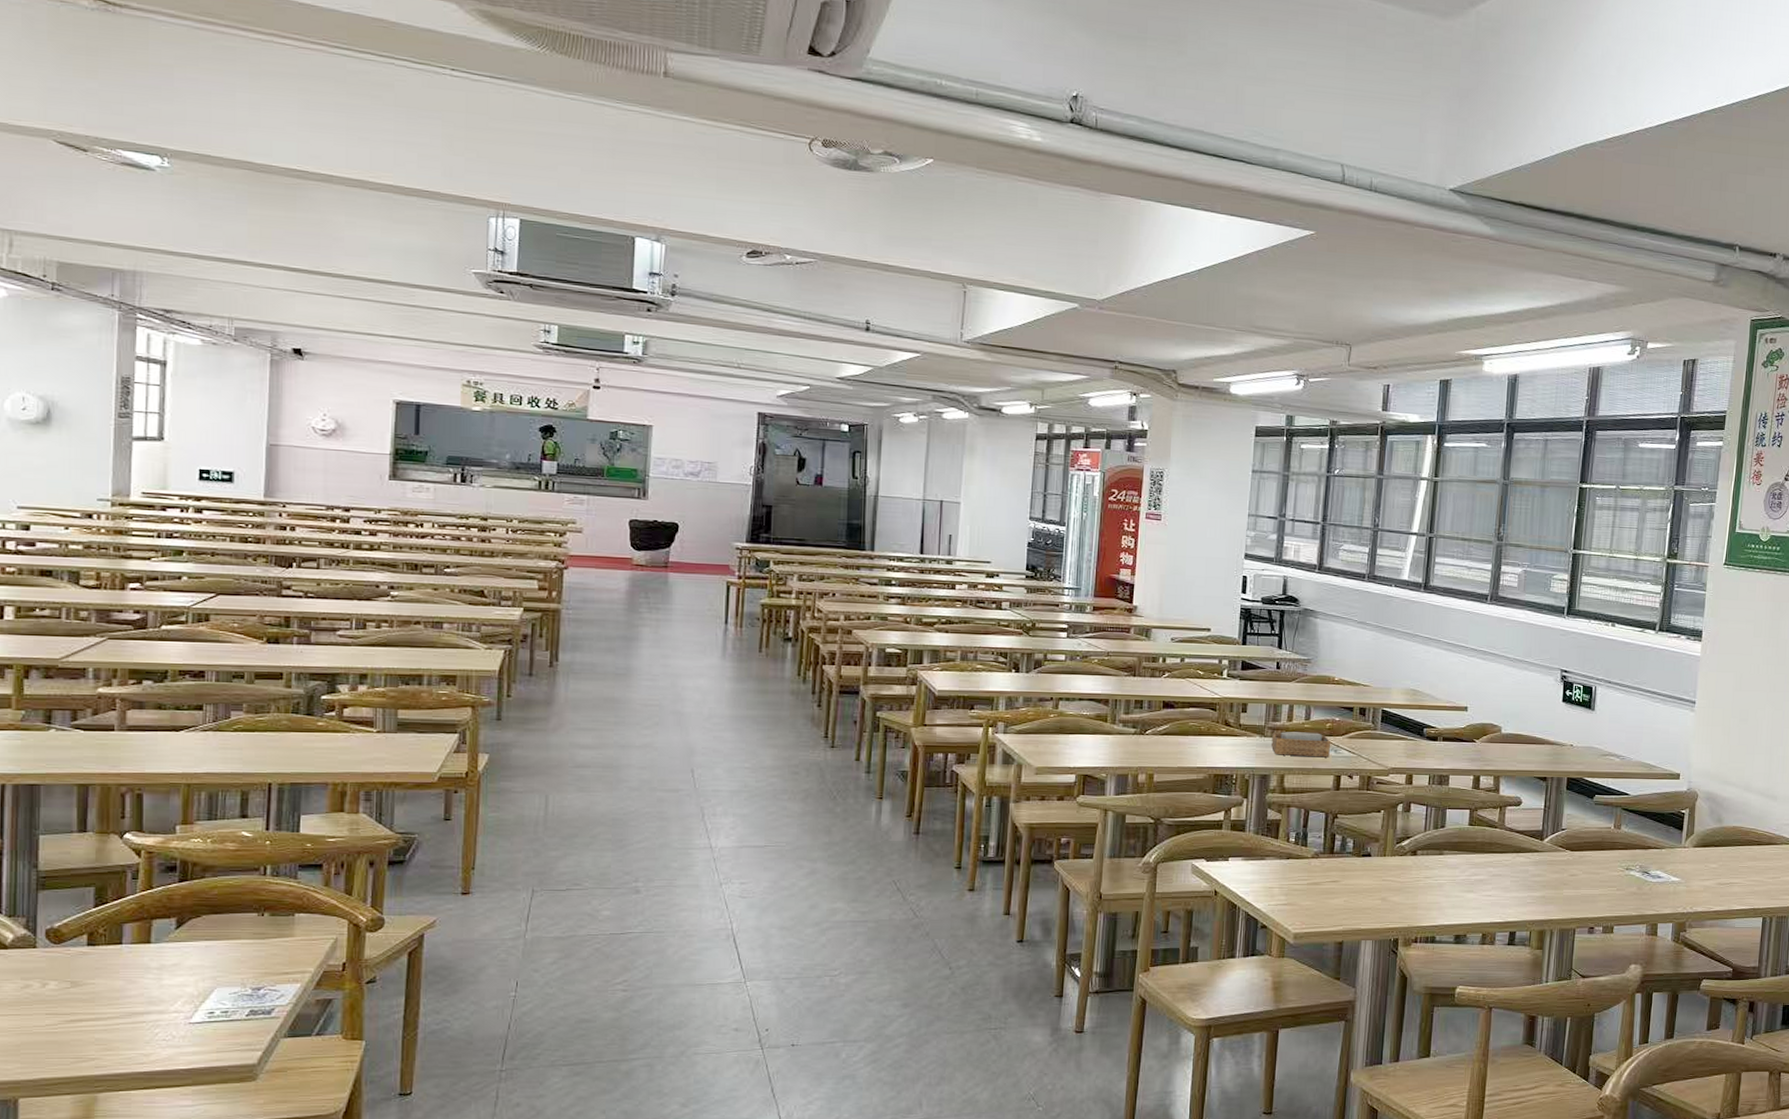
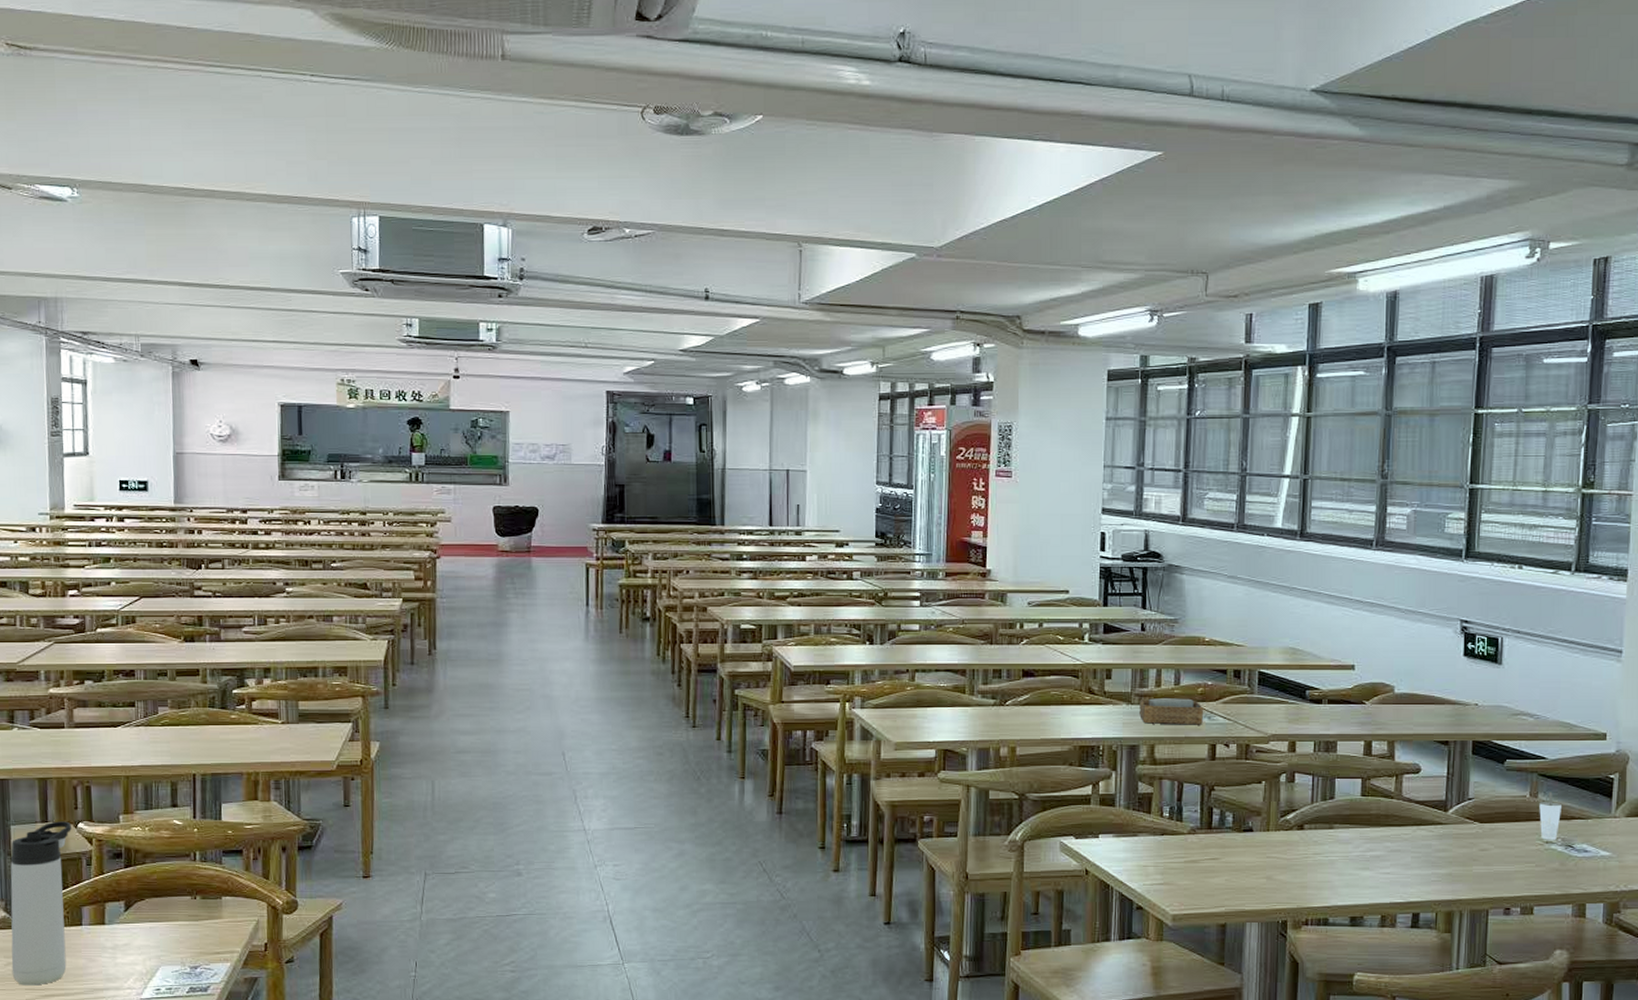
thermos bottle: none [30,831,116,1010] -> present [10,821,71,986]
cup: none [1621,824,1641,868] -> present [1539,792,1563,841]

